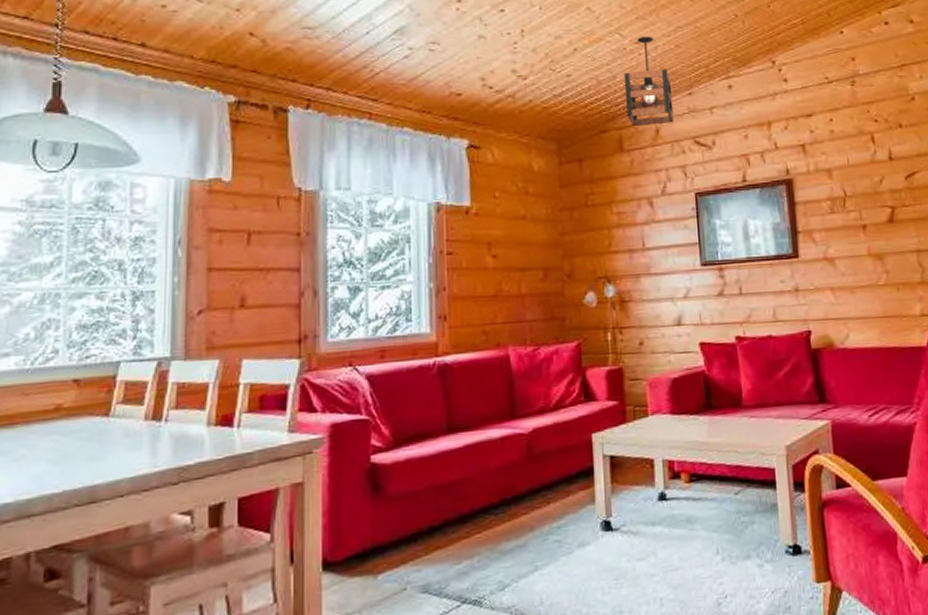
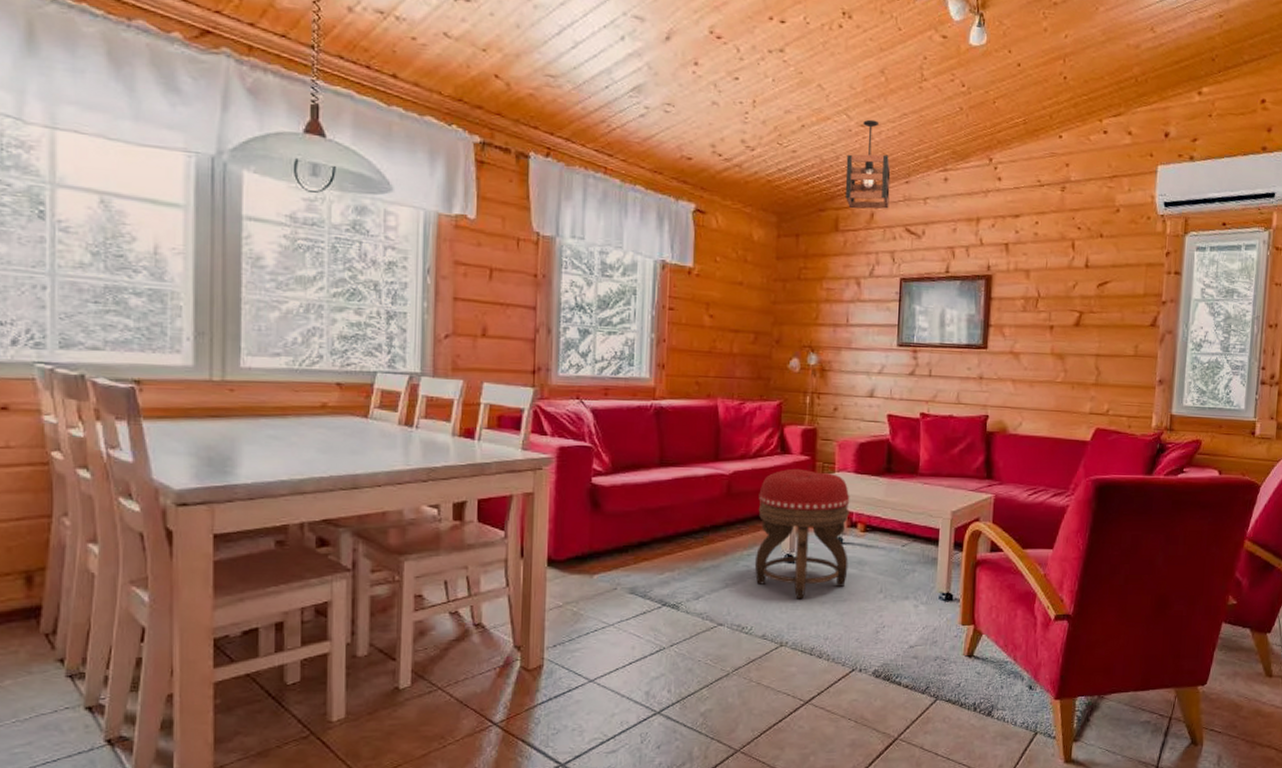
footstool: none [564,416,676,575] -> present [754,468,850,600]

